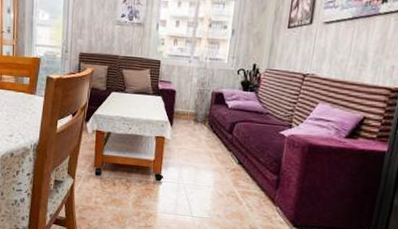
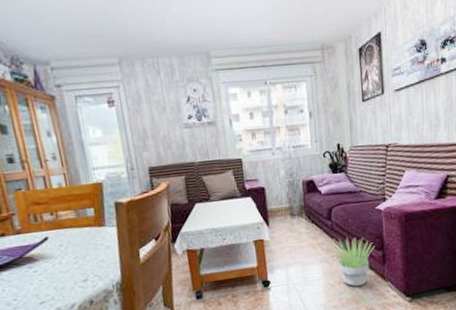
potted plant: none [226,153,271,203] -> present [331,237,375,287]

